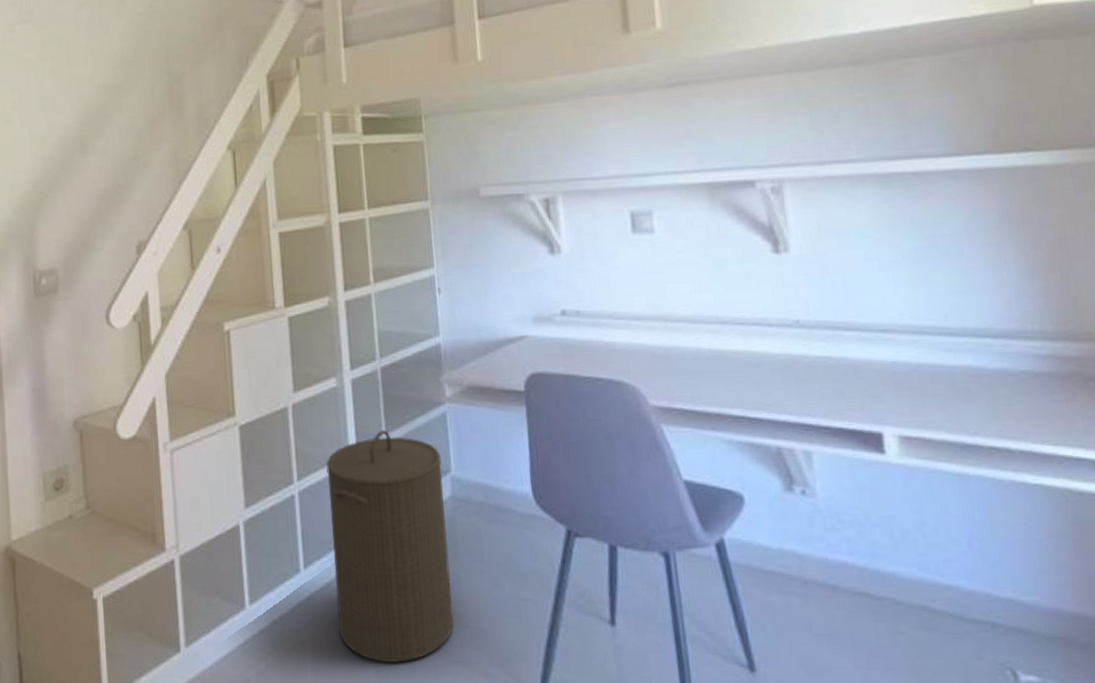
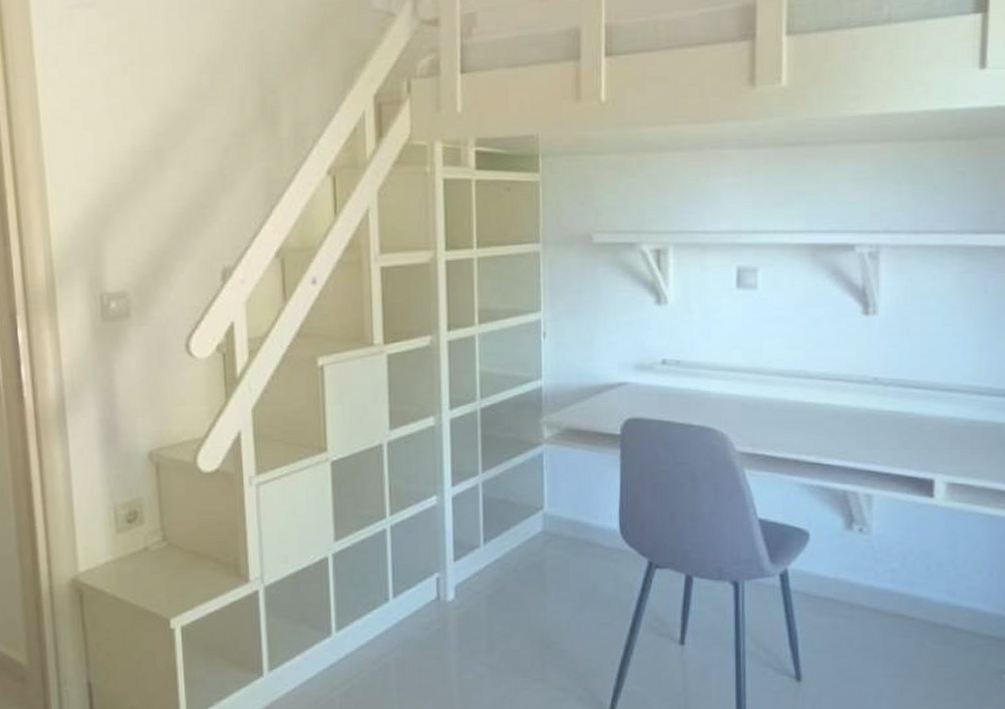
laundry hamper: present [326,430,454,664] -> none [420,469,537,682]

